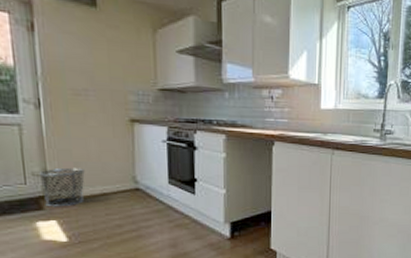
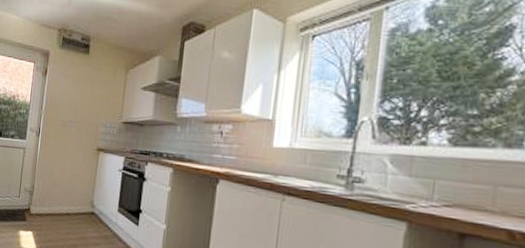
trash can: present [38,167,85,207] -> none [28,186,58,221]

